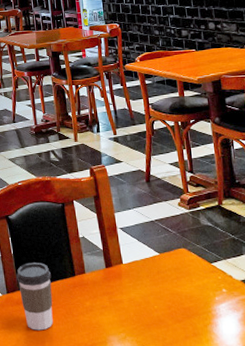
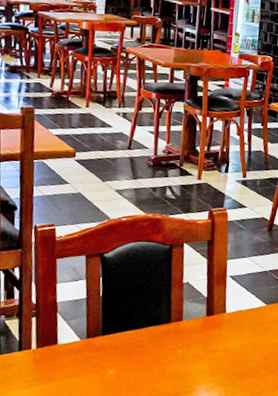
coffee cup: present [16,263,53,331] -> none [101,306,144,379]

